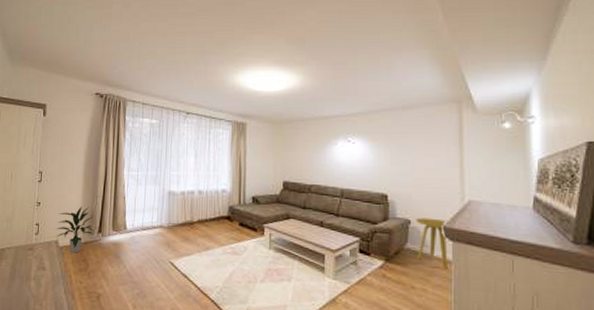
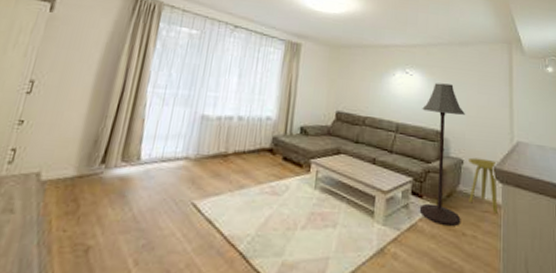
indoor plant: present [56,206,94,253] -> none [40,127,97,190]
floor lamp: none [366,148,412,281] -> present [419,83,466,227]

